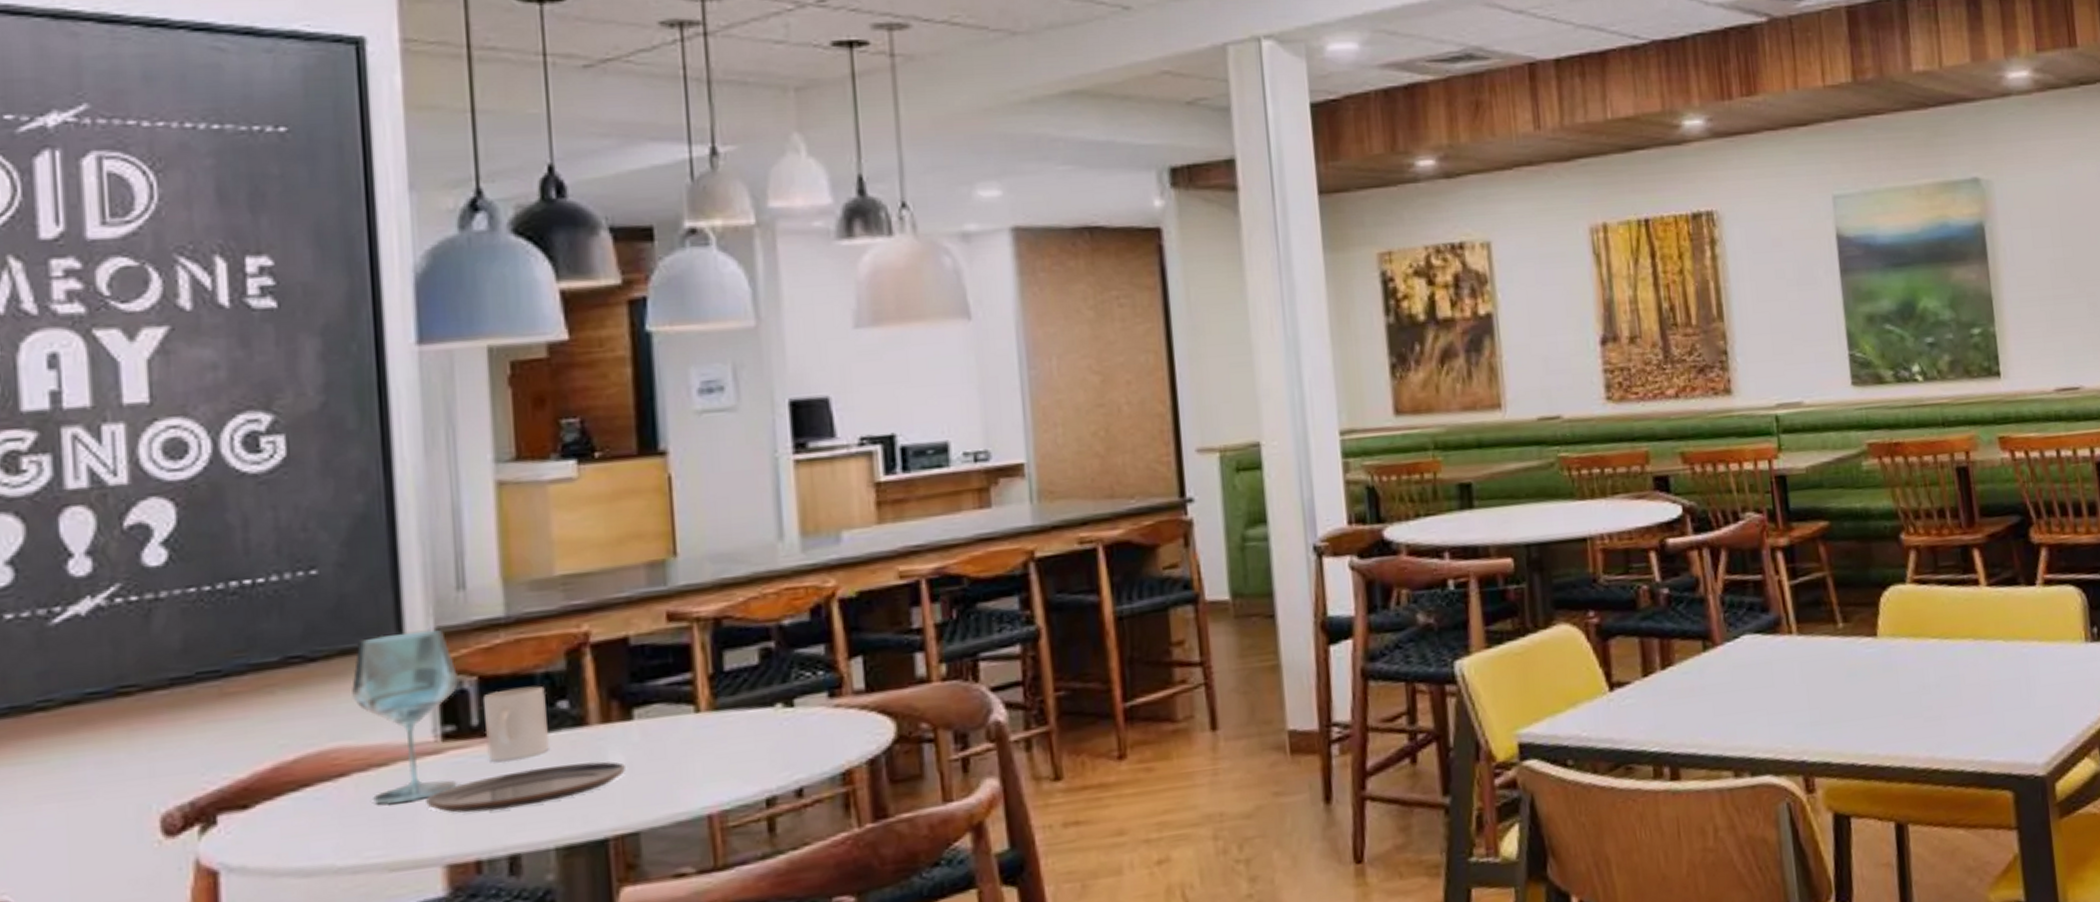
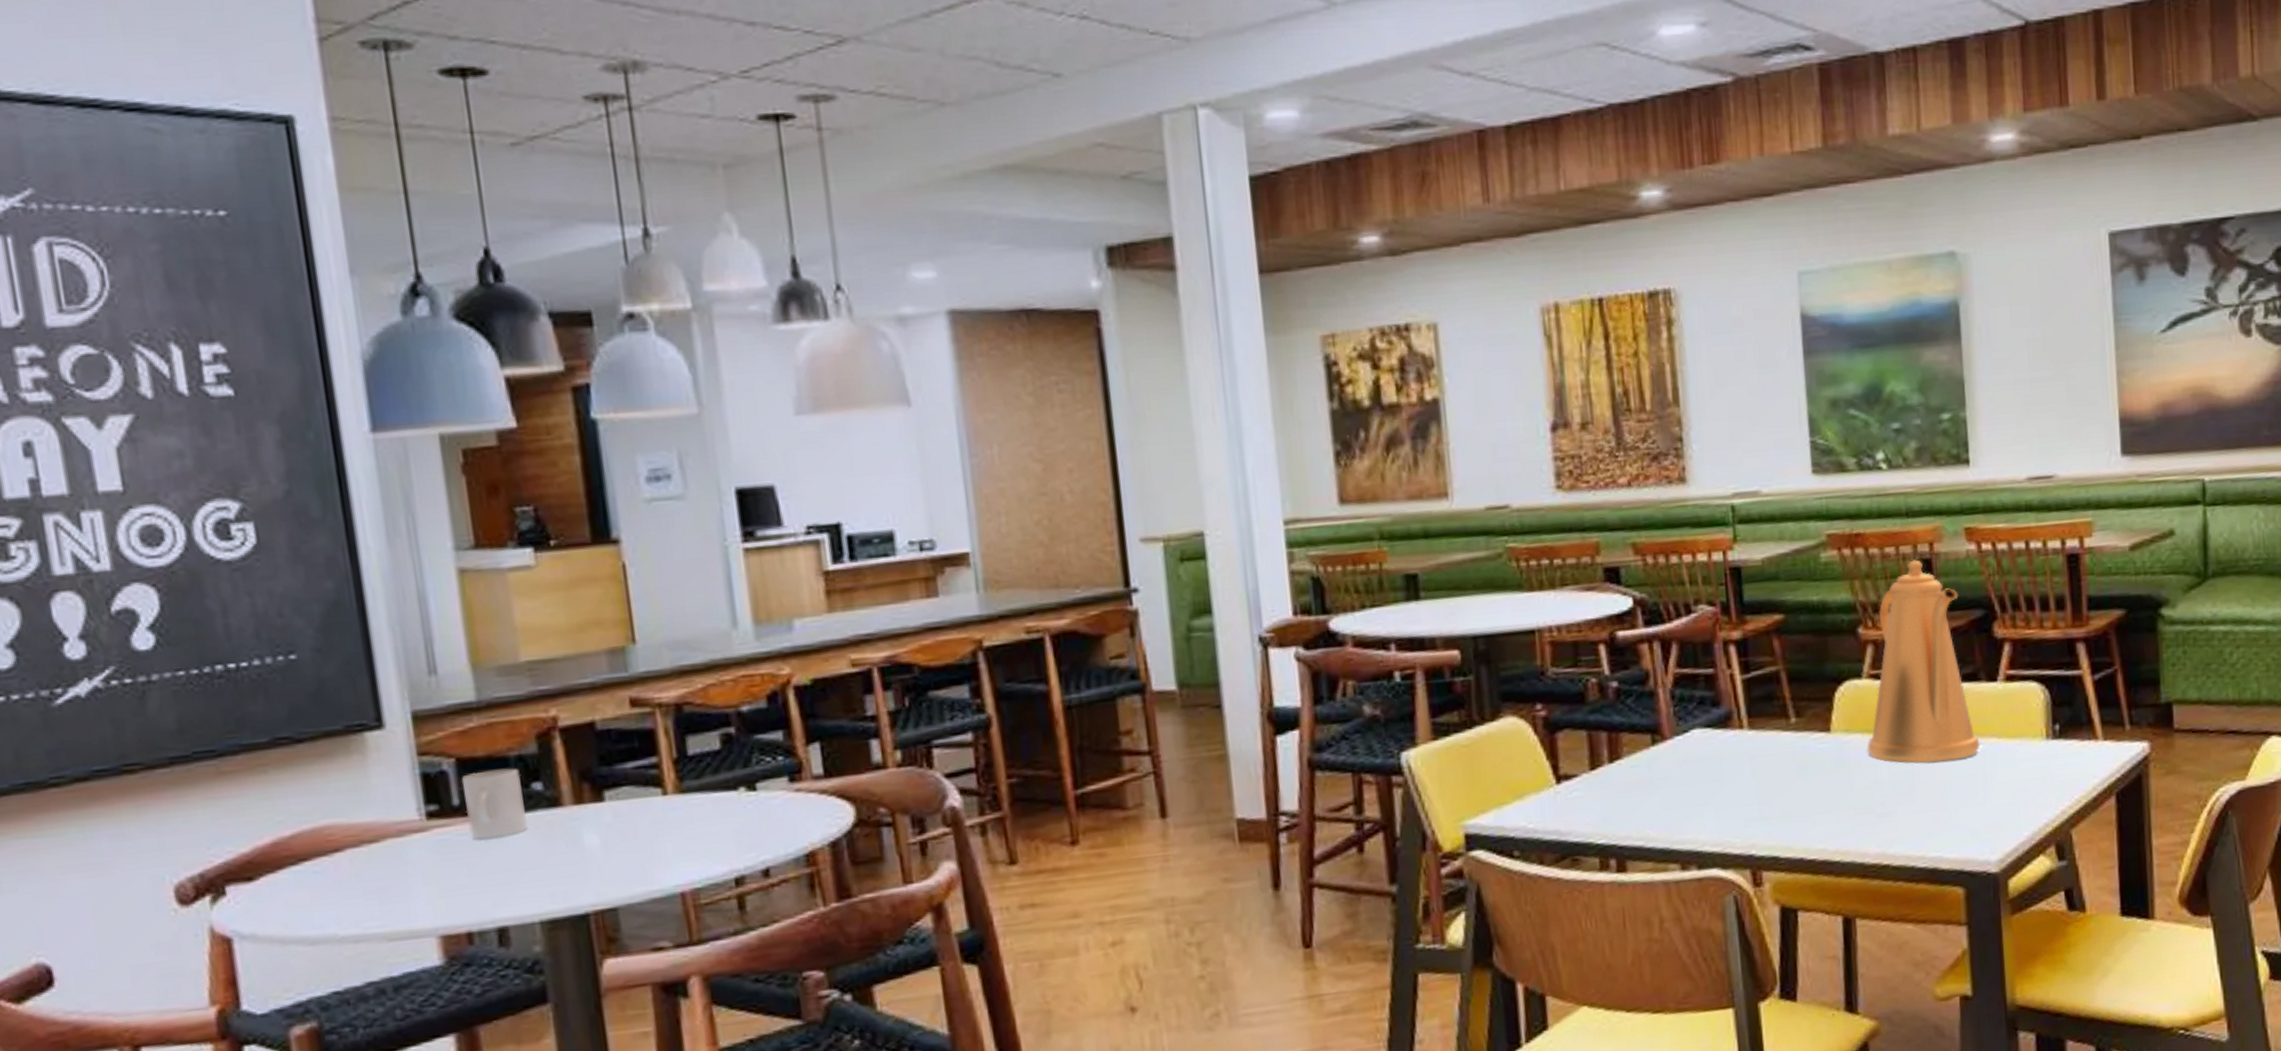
wine glass: present [351,628,458,804] -> none [338,712,445,878]
plate: present [426,761,625,813] -> none [416,841,601,887]
coffee pot: none [1913,467,2022,668] -> present [1867,559,1980,764]

